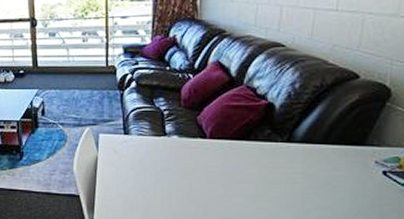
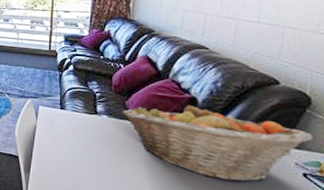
fruit basket: none [193,111,392,191] -> present [122,104,313,182]

